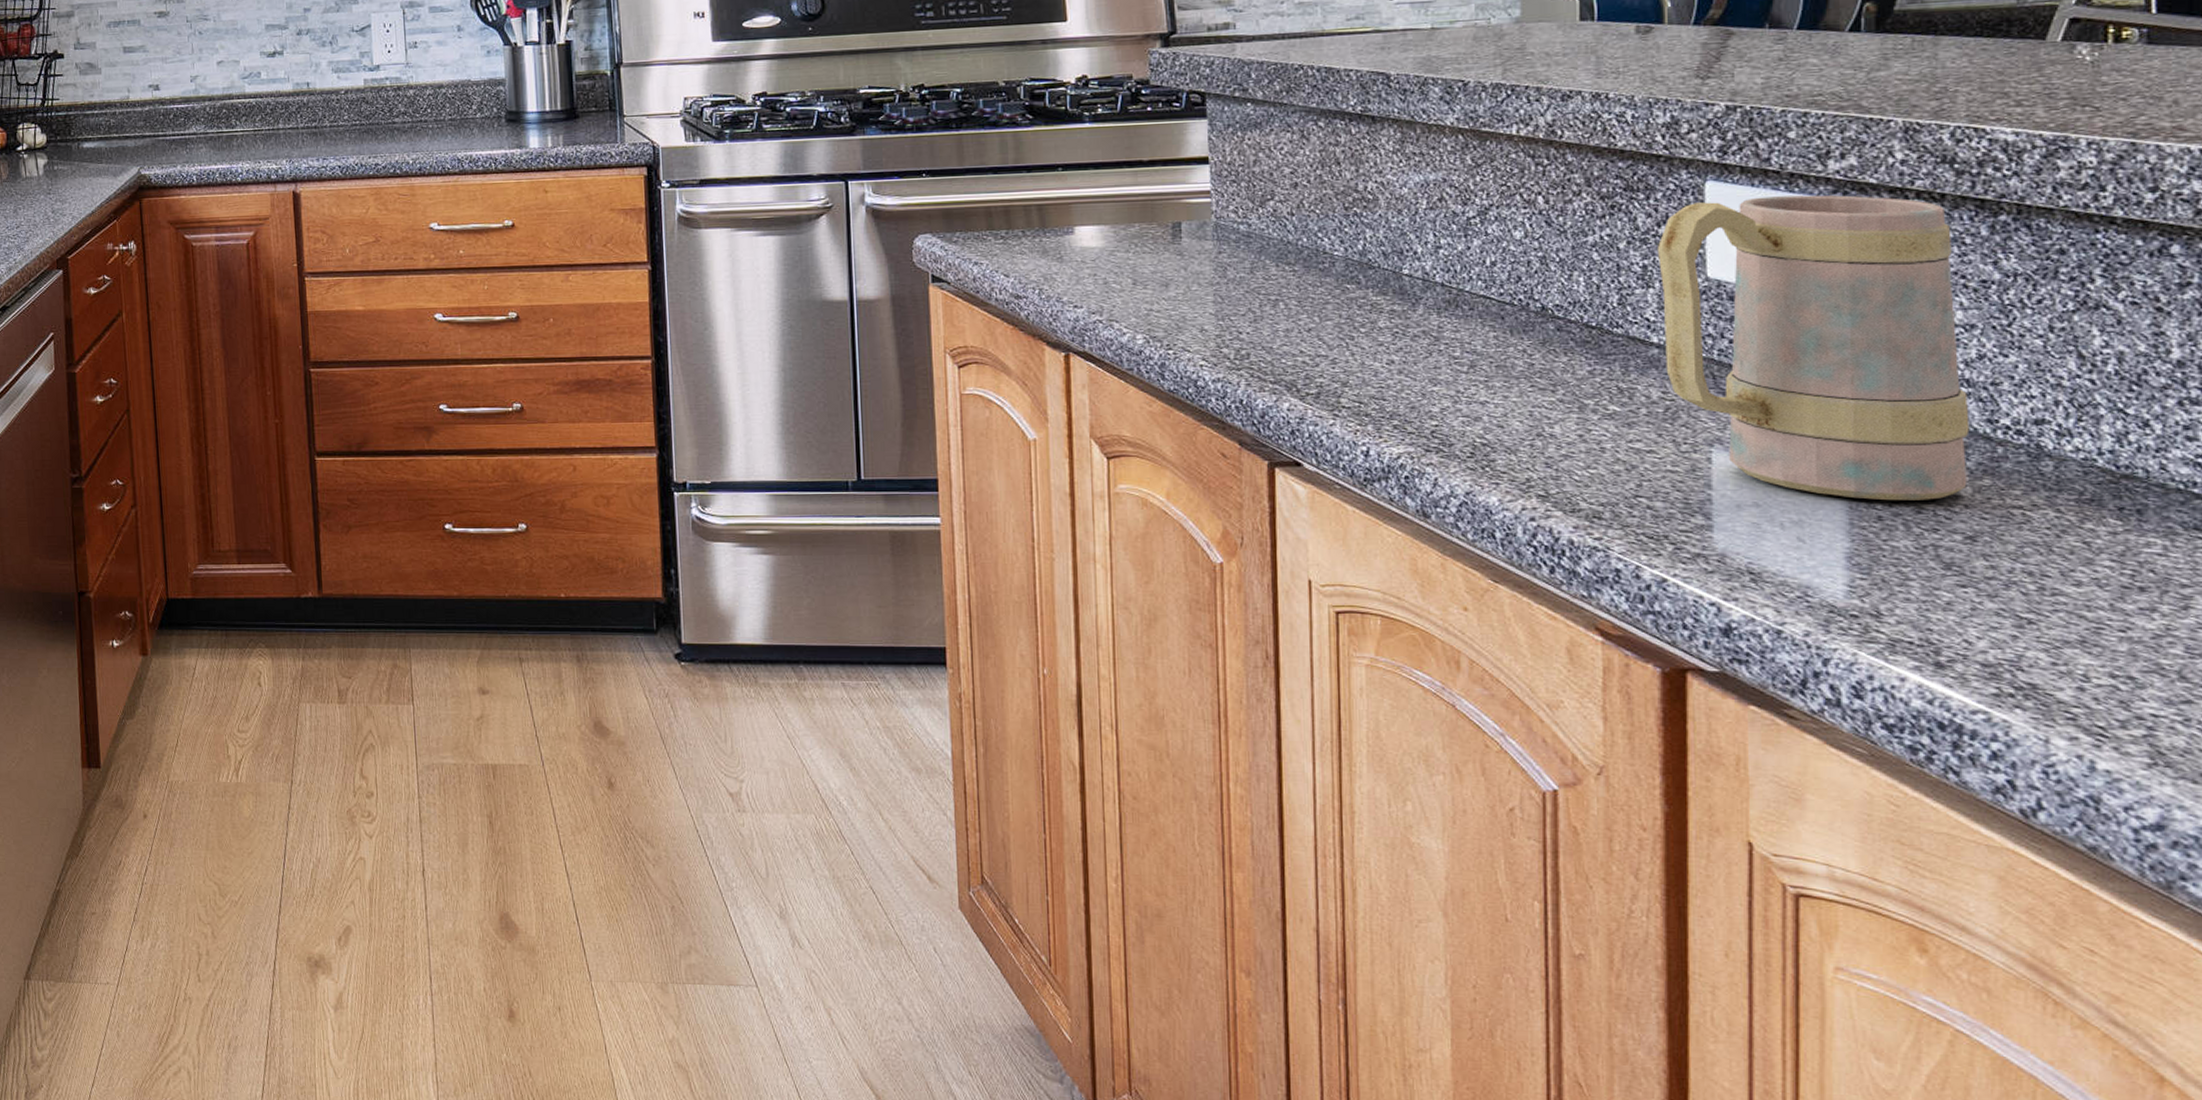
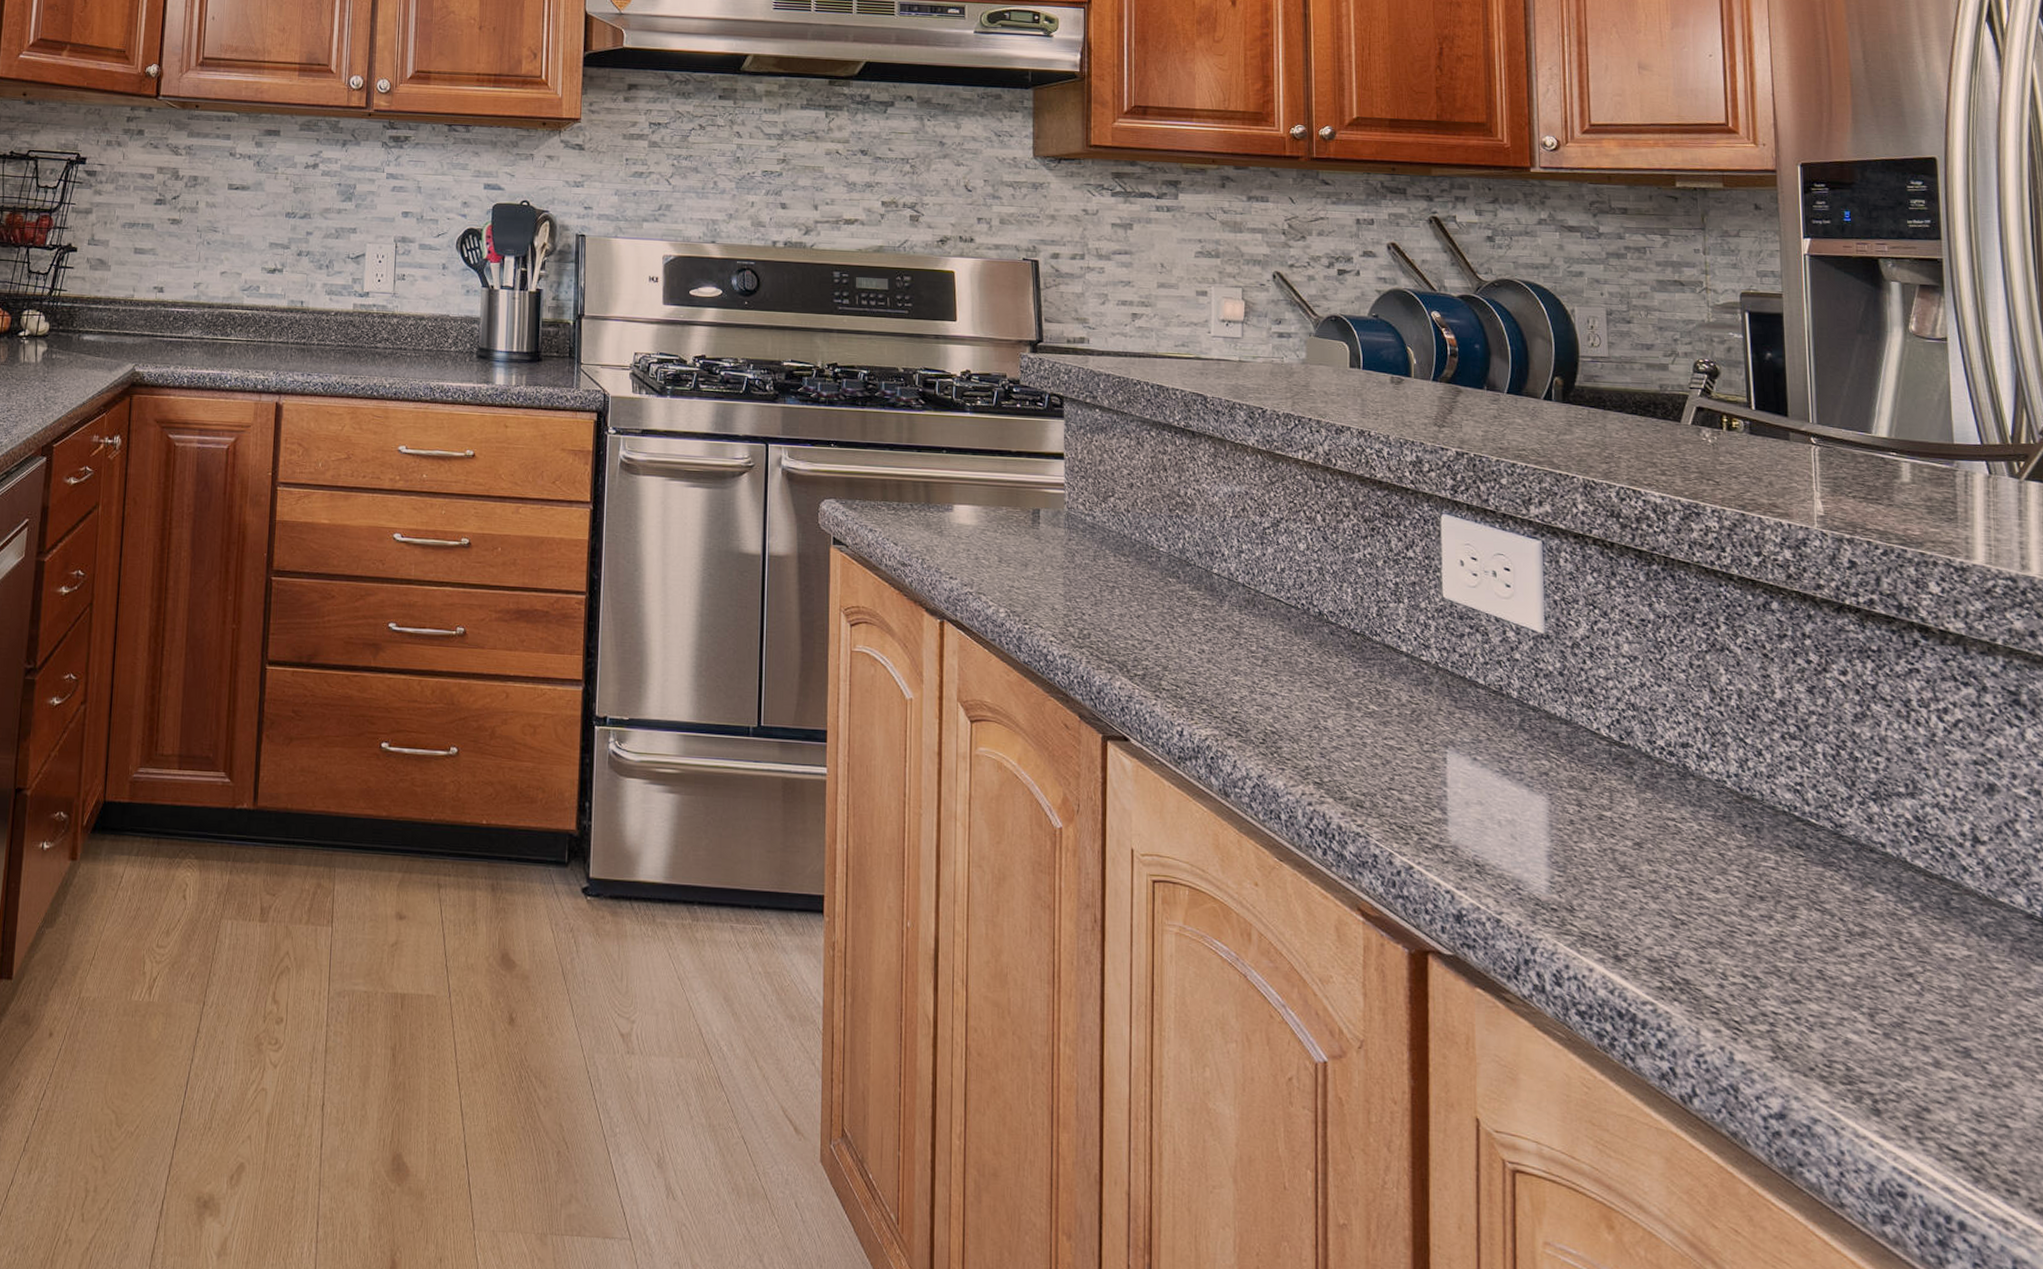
mug: present [1656,195,1970,501] -> none [1405,532,1635,808]

